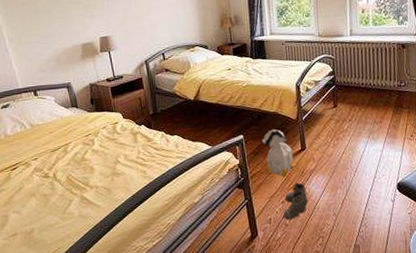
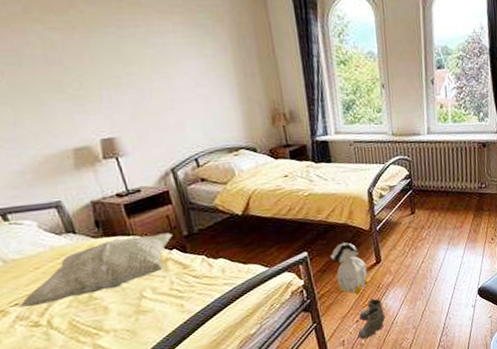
decorative pillow: none [37,111,142,162] -> present [18,233,173,308]

